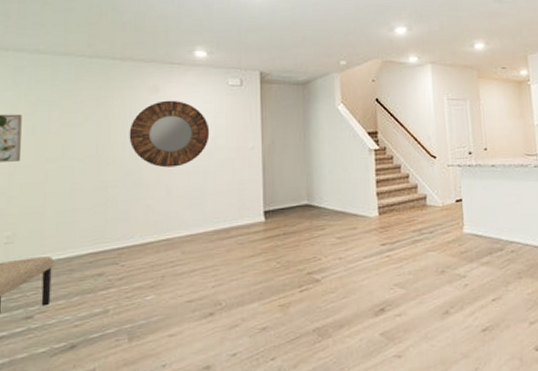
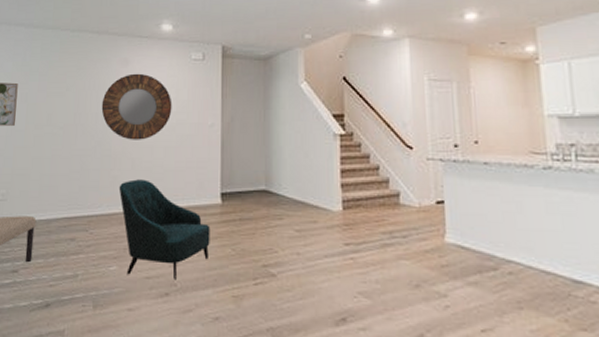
armchair: none [153,205,255,302] -> present [119,179,210,281]

